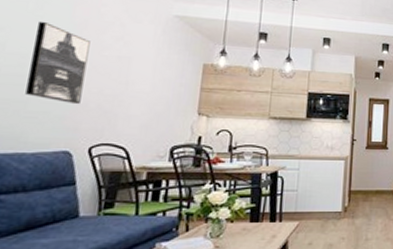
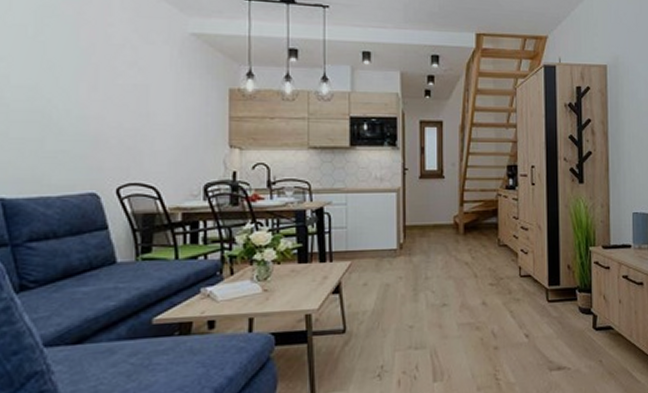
wall art: present [25,21,91,105] -> none [40,47,101,141]

